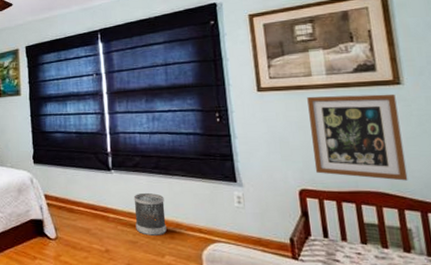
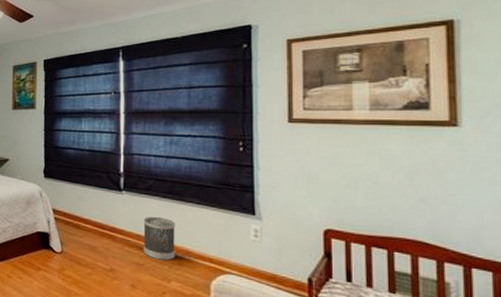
wall art: present [307,94,408,181] -> none [344,132,453,232]

